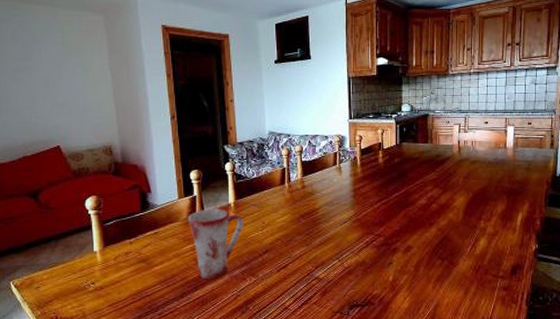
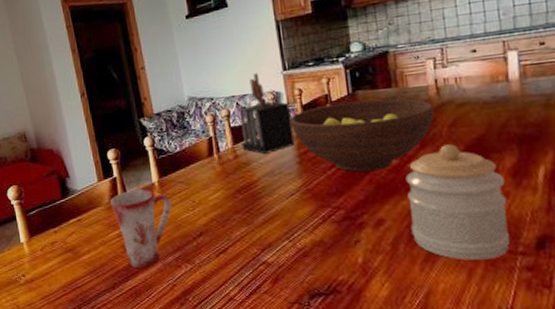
knife block: none [308,118,352,186] -> present [236,73,295,154]
fruit bowl: none [351,151,455,208] -> present [291,98,434,172]
jar: none [430,192,497,281] -> present [405,144,511,260]

